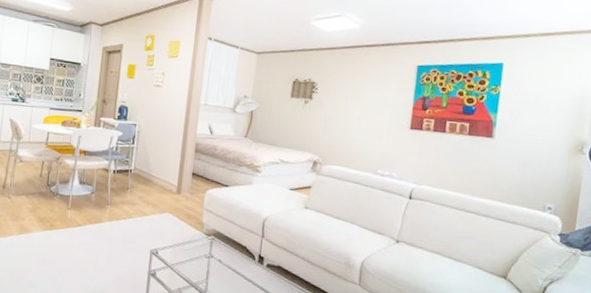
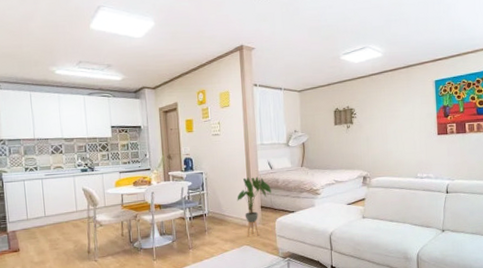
house plant: none [167,138,207,205] -> present [237,177,271,237]

